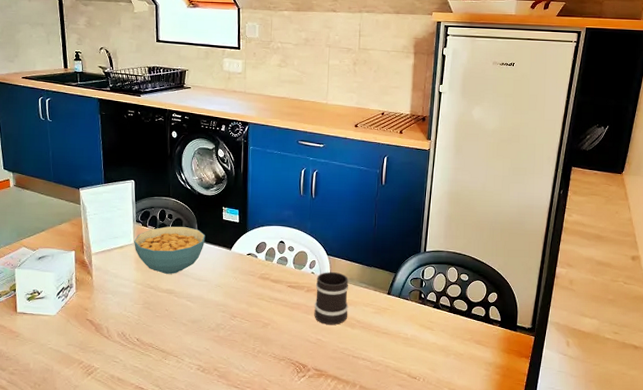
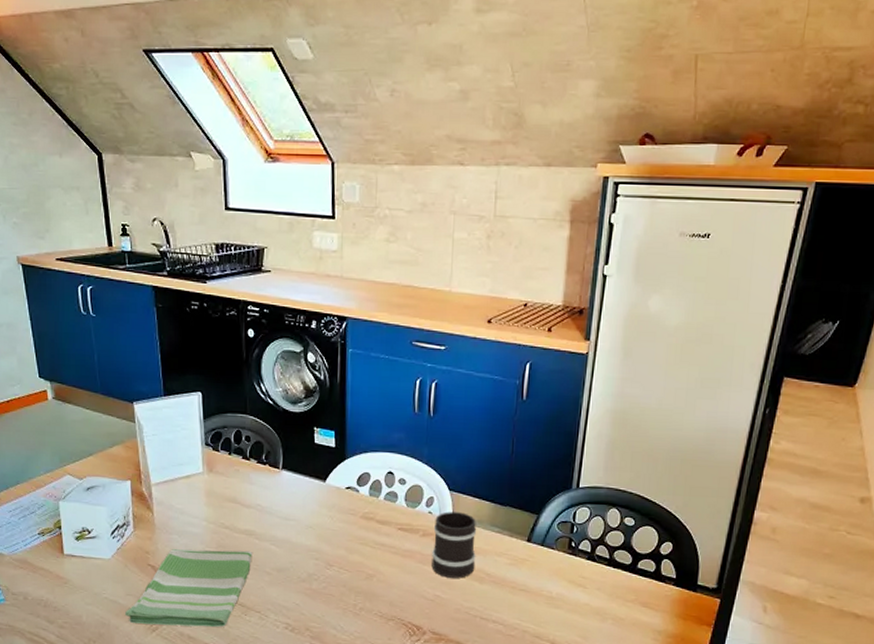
dish towel: none [65,306,172,370] -> present [124,549,252,628]
cereal bowl: present [134,226,206,274] -> none [203,451,293,511]

